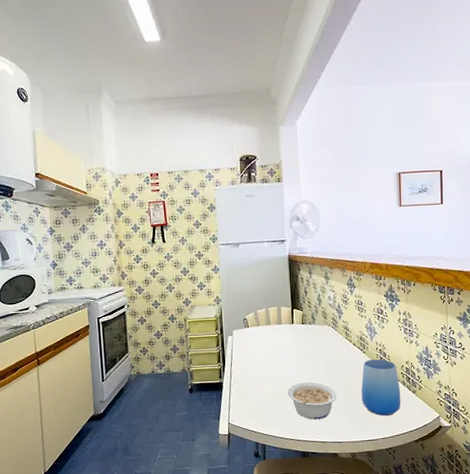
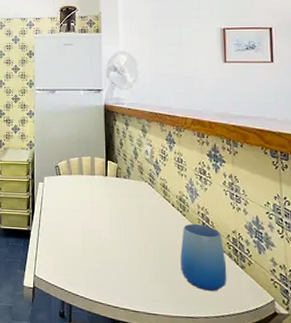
legume: present [288,382,337,420] -> none [98,240,153,285]

